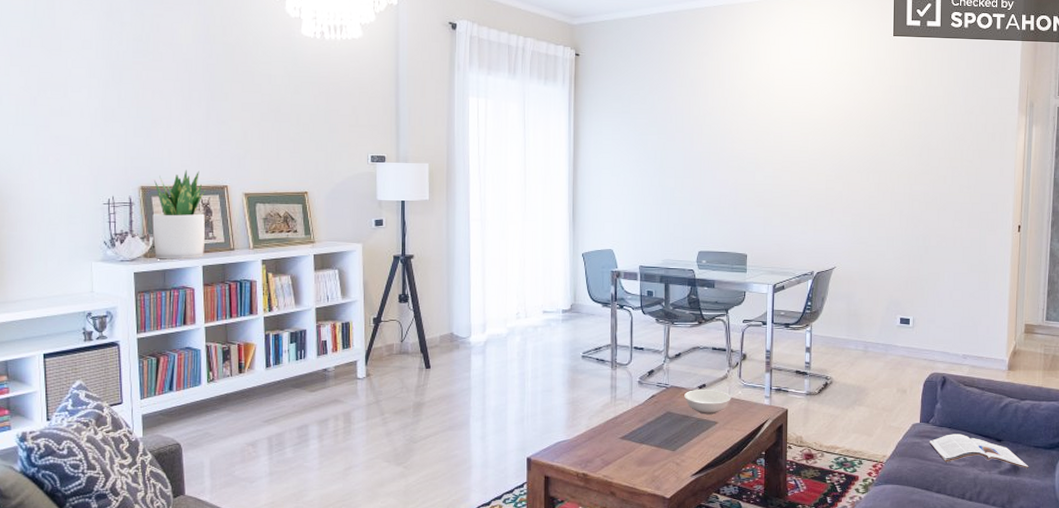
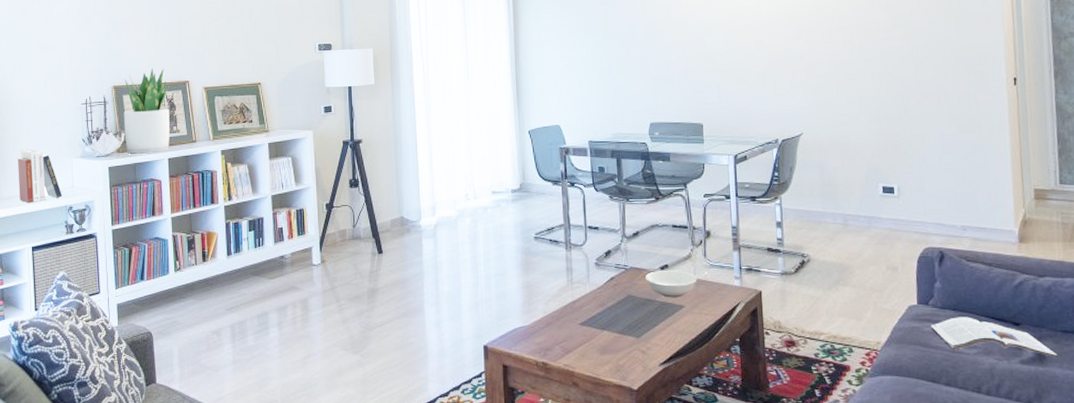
books: none [26,249,80,308] -> present [17,149,63,203]

